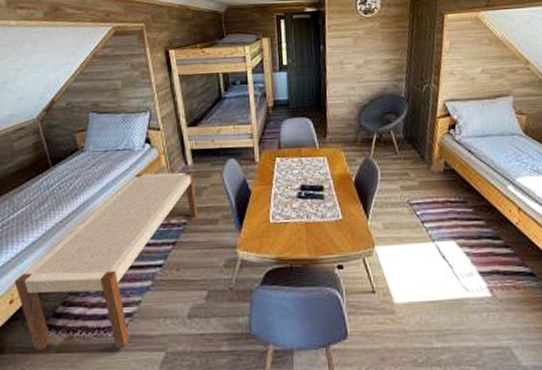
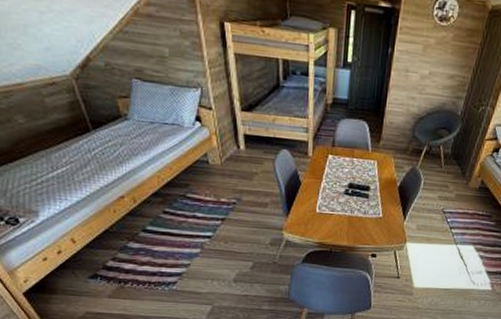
bench: present [14,171,199,350] -> none [60,150,248,300]

